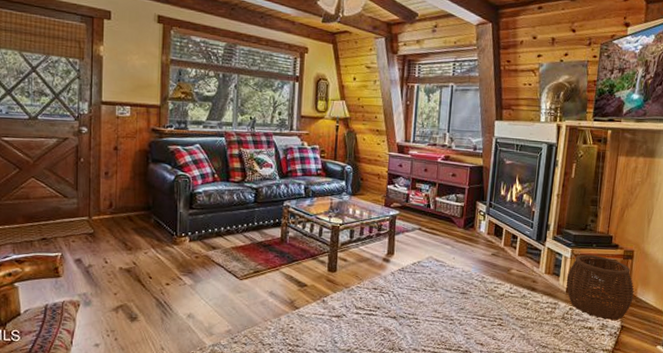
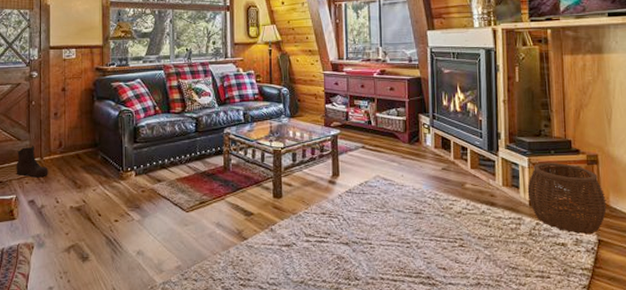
boot: none [62,203,97,237] -> present [16,145,48,178]

